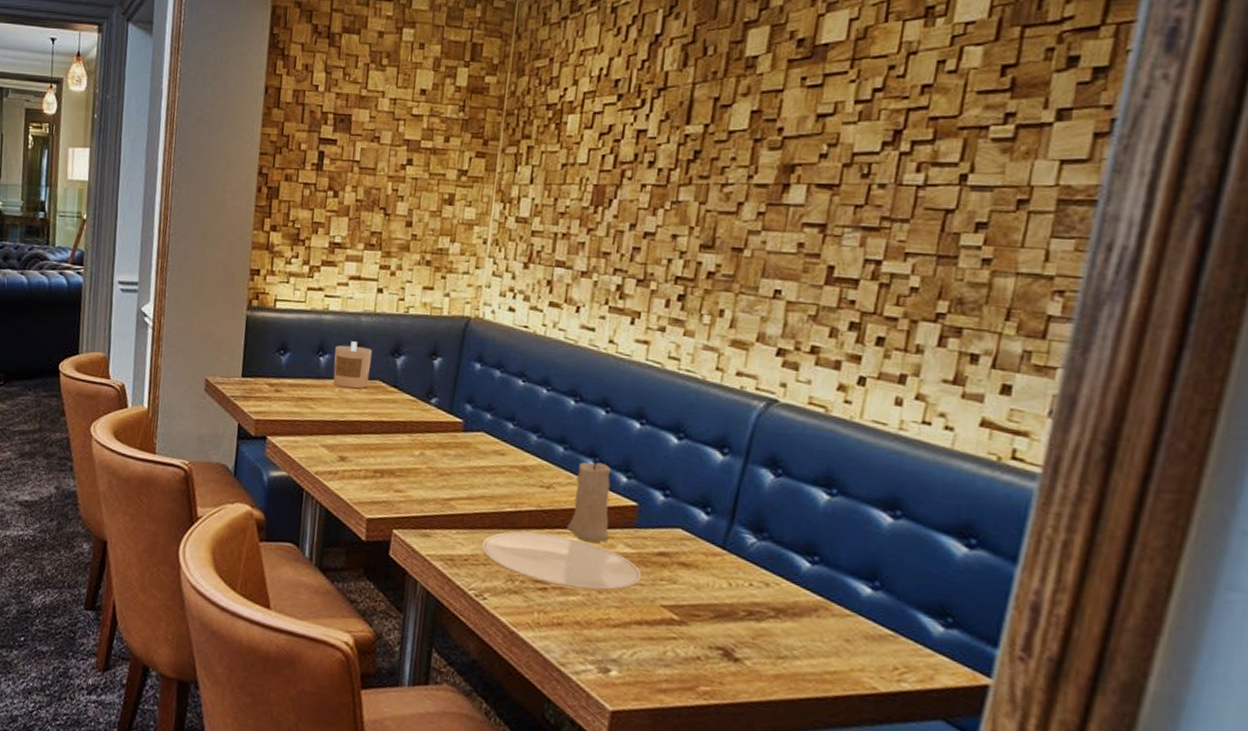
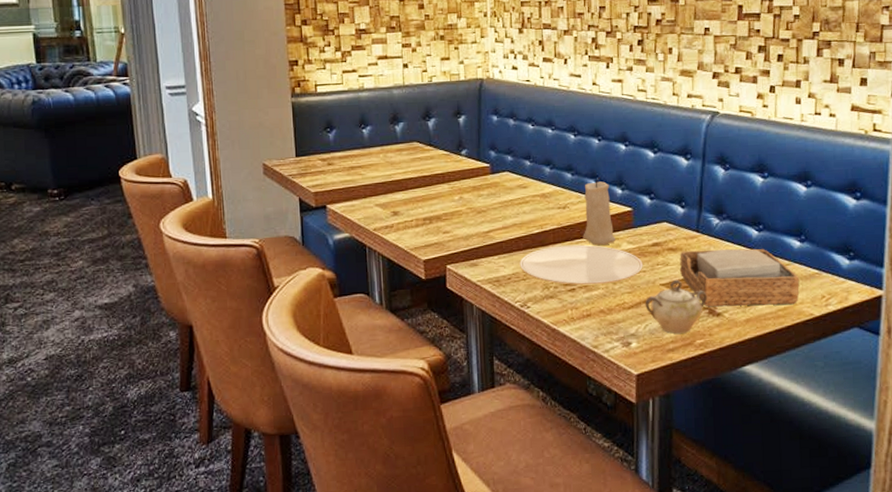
candle: present [332,341,373,389] -> none [375,112,407,153]
sugar bowl: none [636,603,725,674] -> present [645,279,708,334]
napkin holder: none [690,569,863,670] -> present [679,248,800,307]

